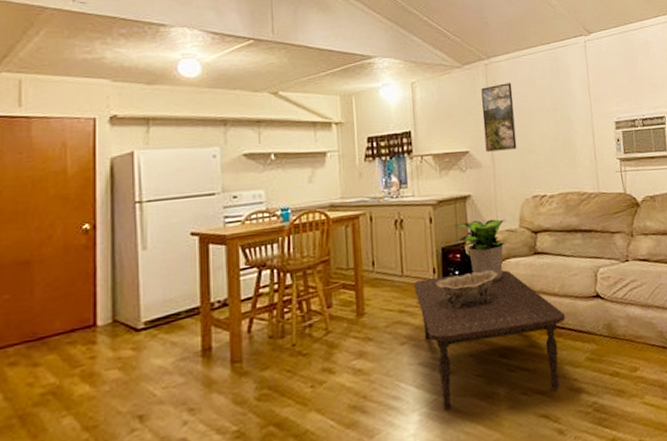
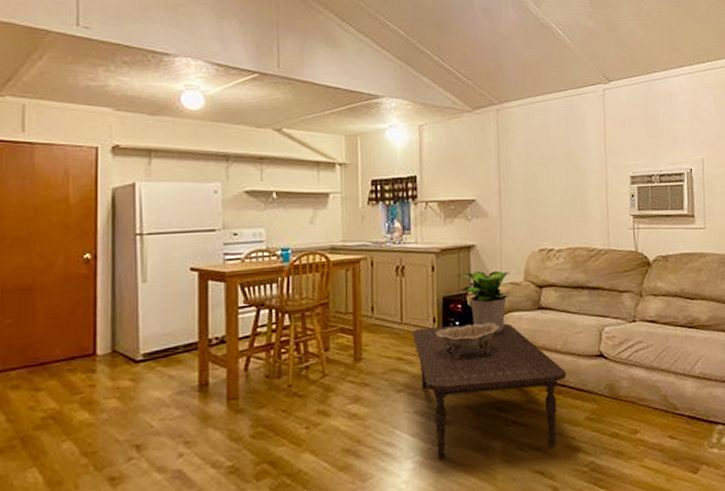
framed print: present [481,83,517,152] -> none [491,130,526,201]

